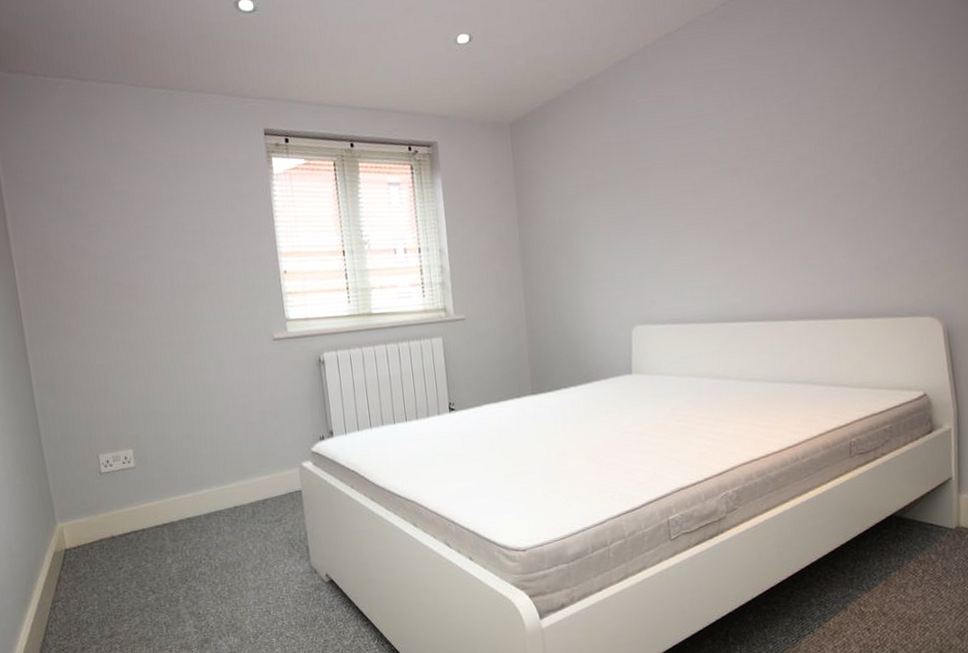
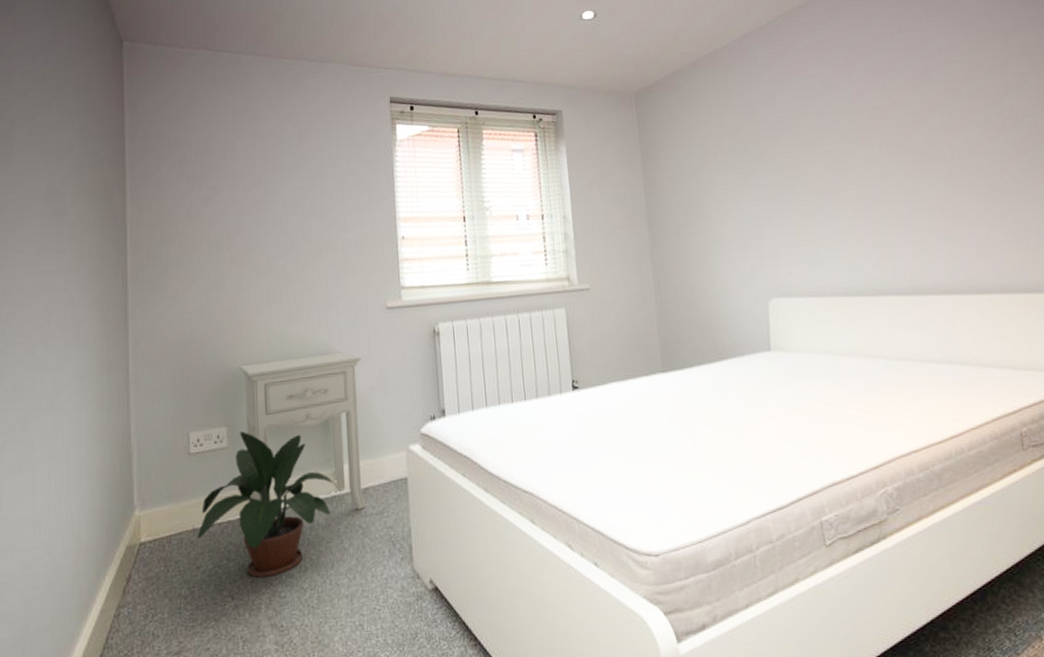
potted plant: none [116,453,242,576] -> present [197,431,341,578]
nightstand: none [138,380,266,518] -> present [239,352,366,510]

